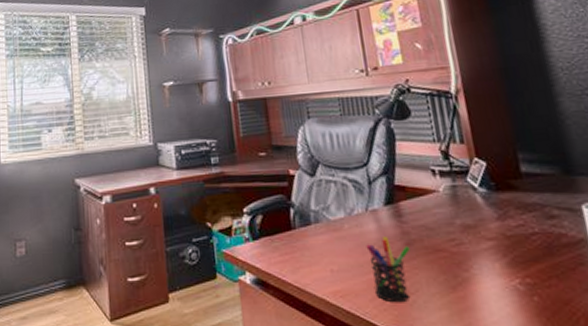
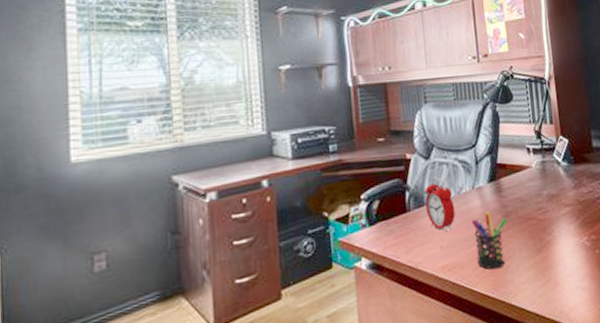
alarm clock: none [311,195,347,253] -> present [424,177,456,231]

